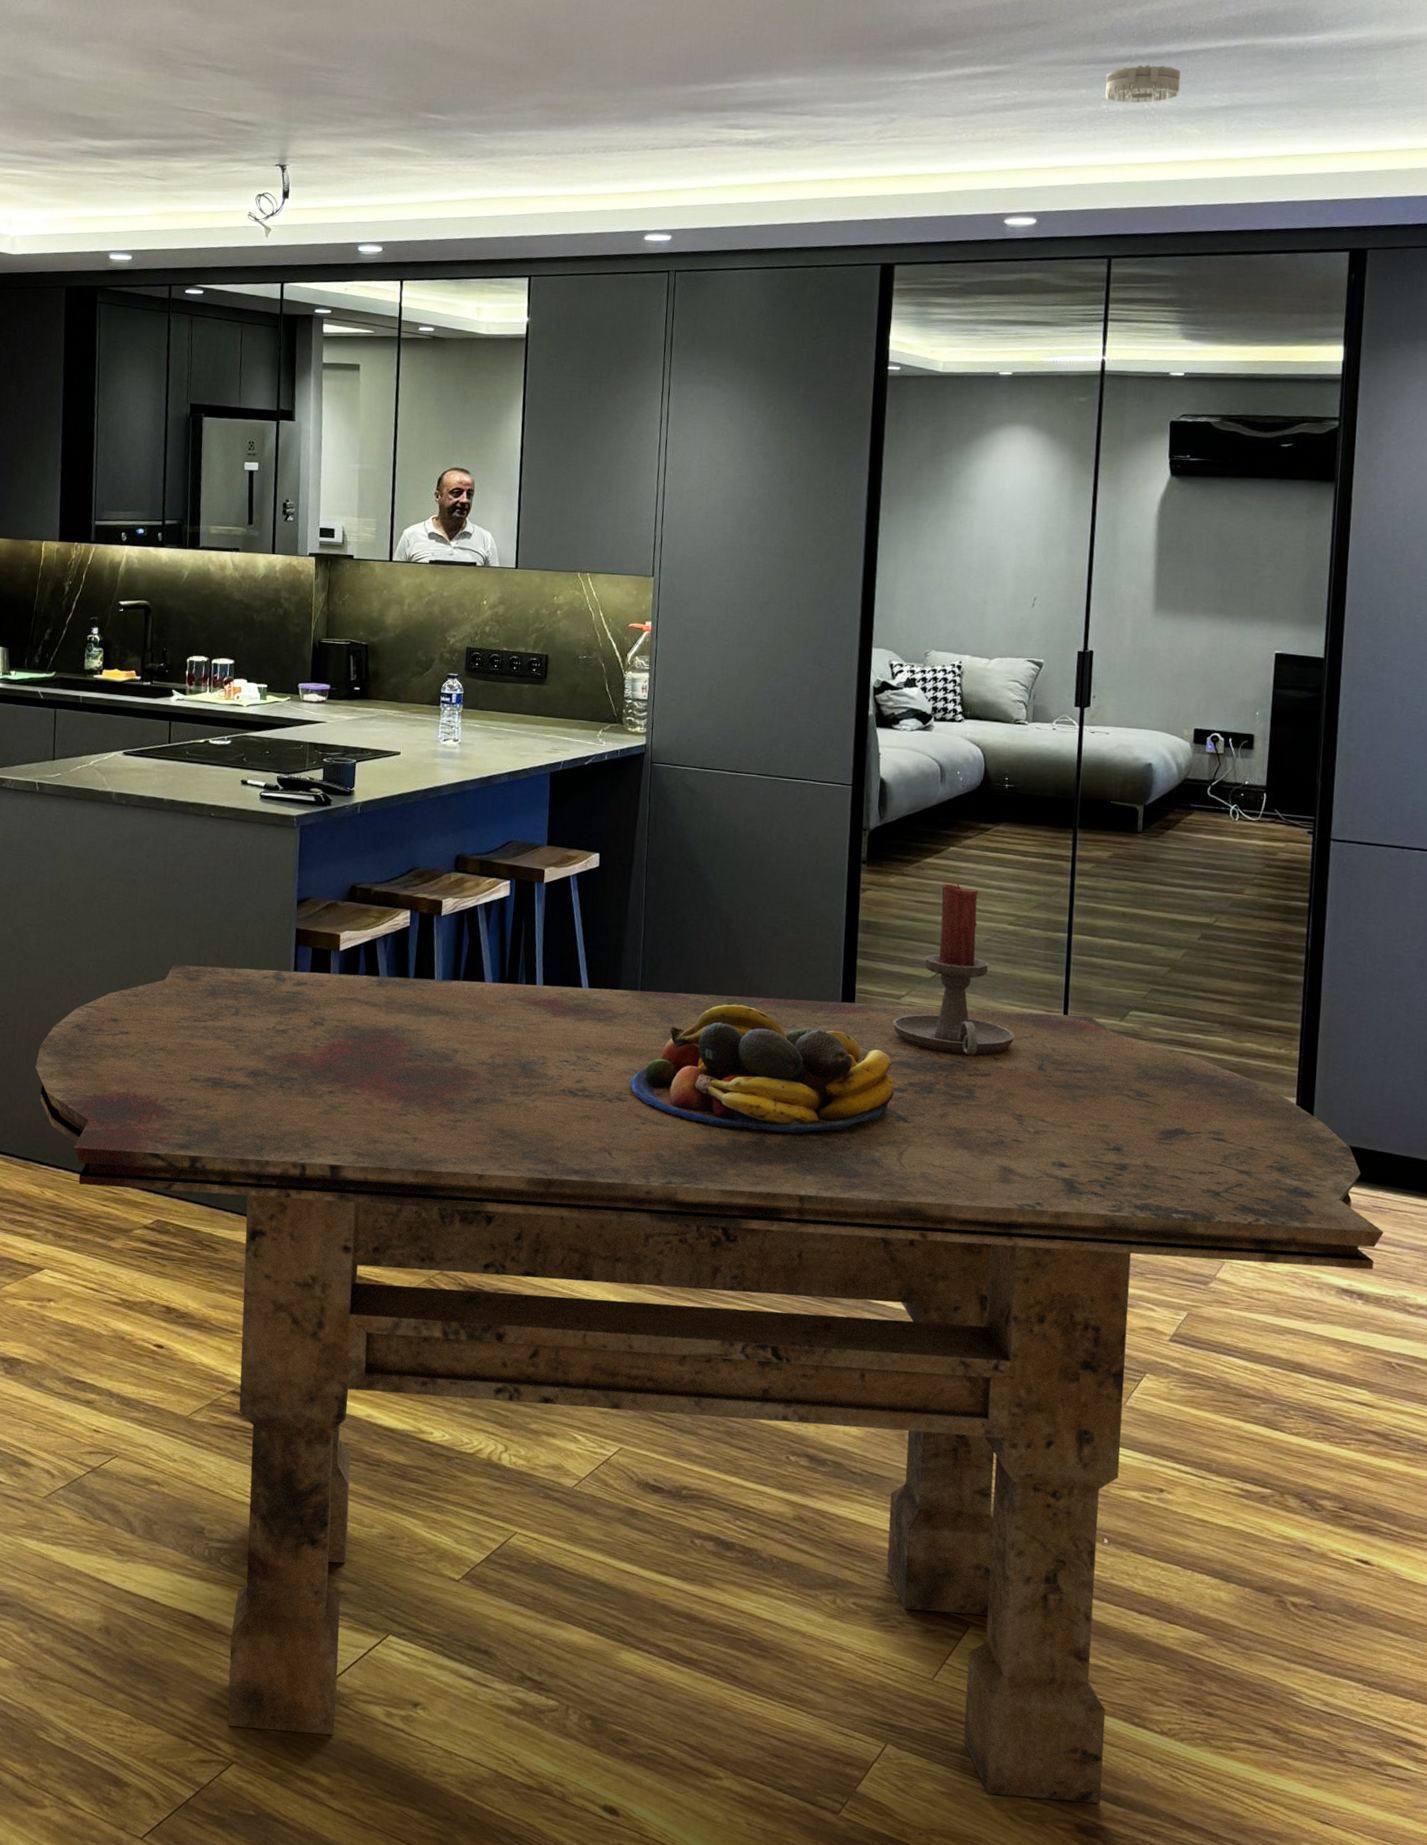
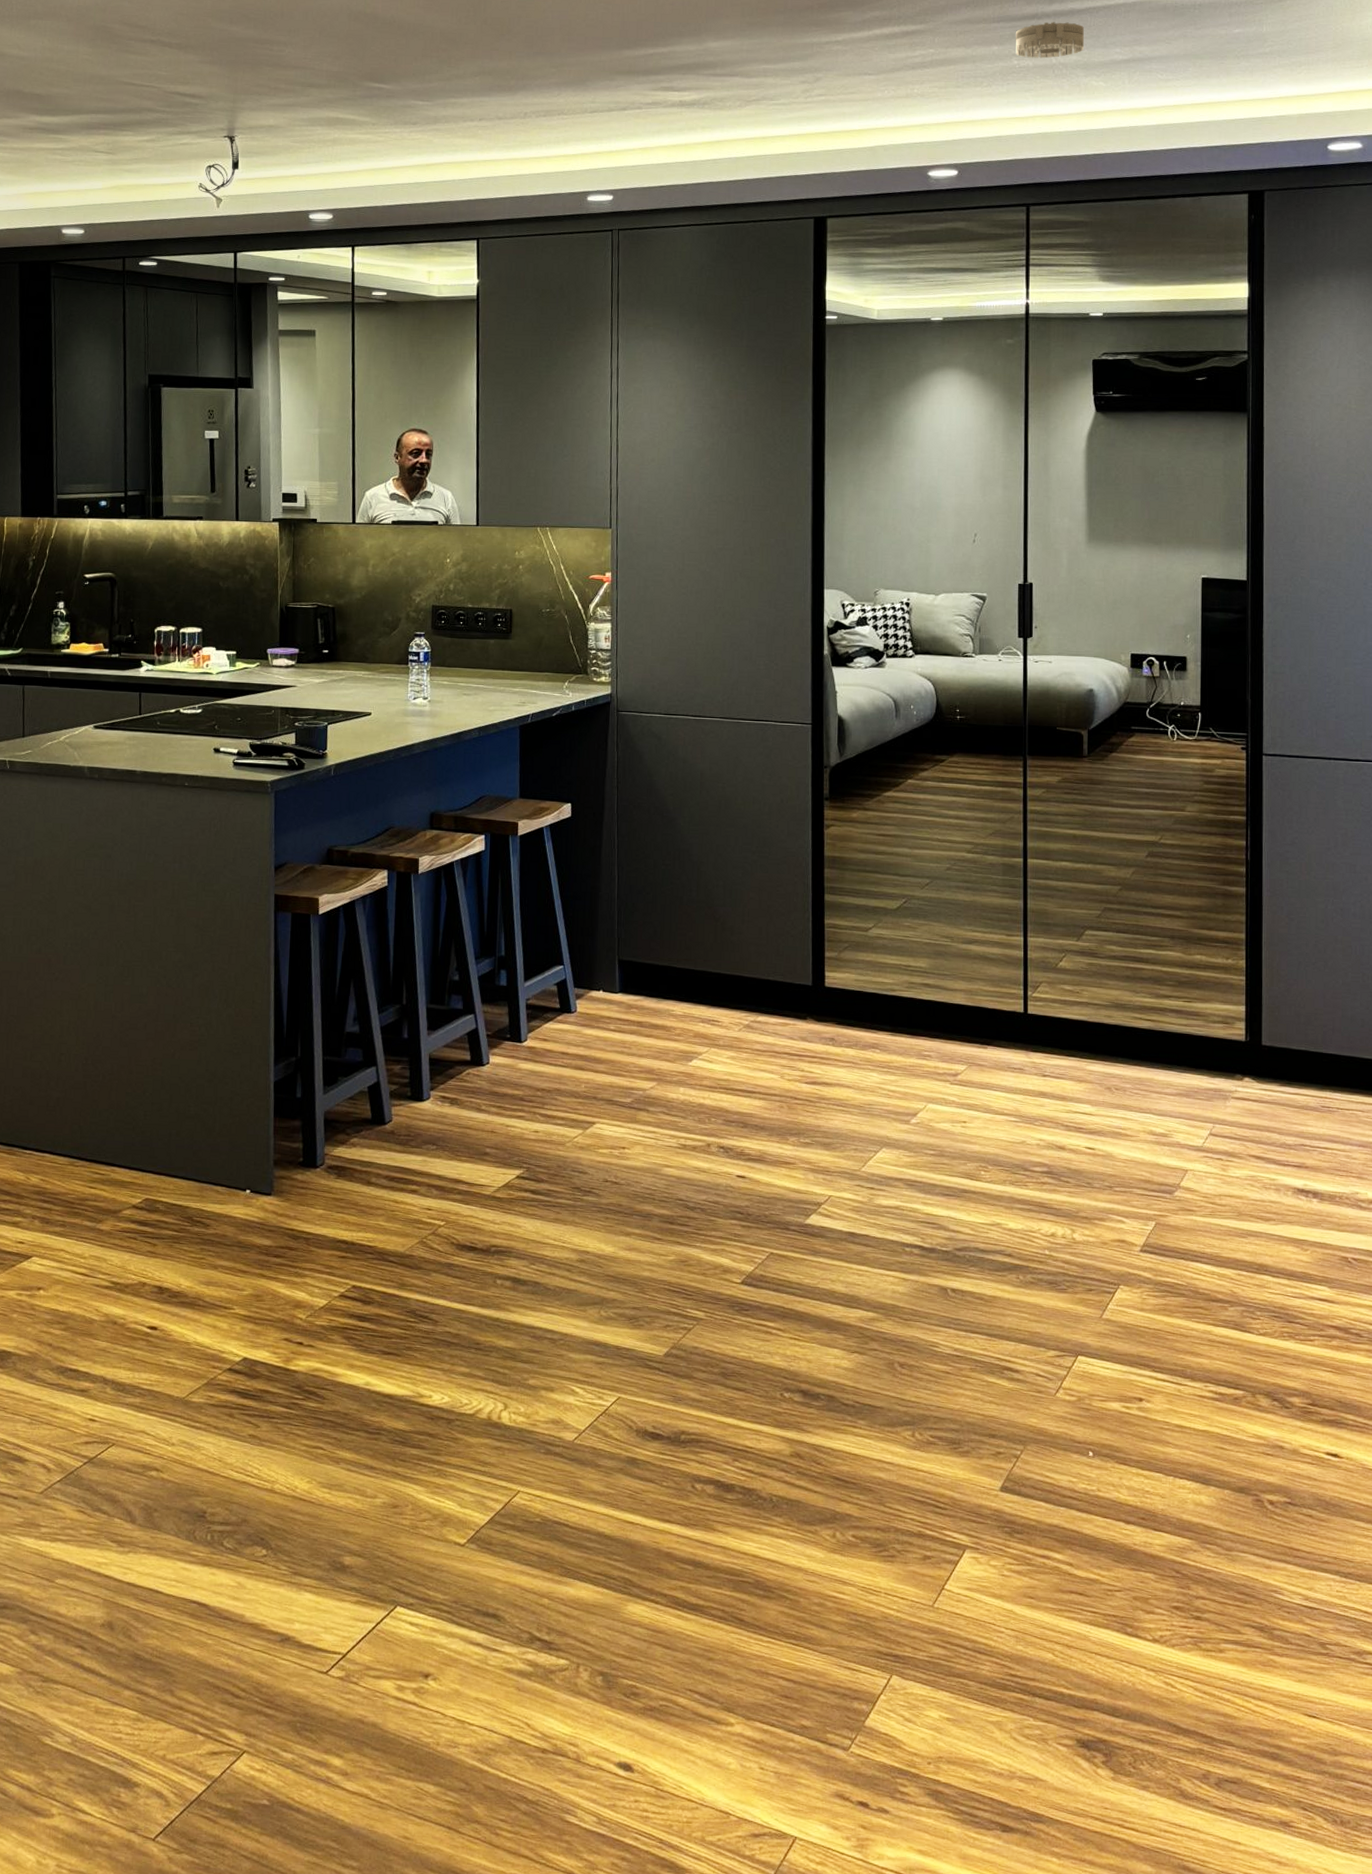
dining table: present [35,964,1384,1804] -> none [16,937,1334,1717]
fruit bowl: present [630,1004,895,1133] -> none [611,945,867,1071]
candle holder: present [893,883,1015,1055] -> none [862,815,978,982]

